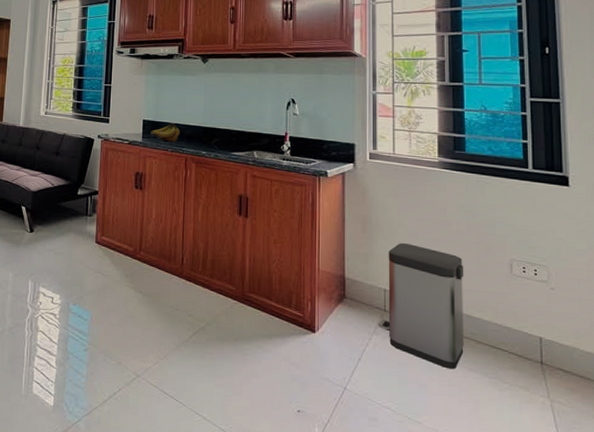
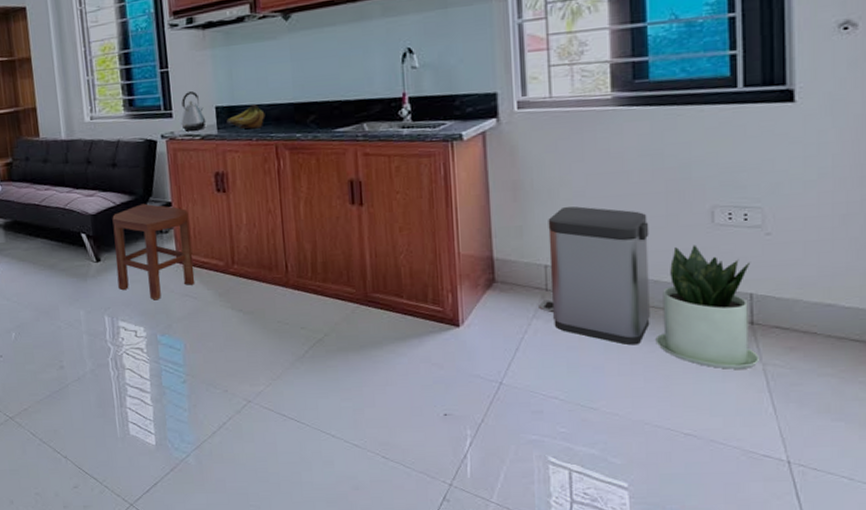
stool: none [44,189,110,273] -> present [112,203,195,301]
kettle: none [115,104,135,136] -> present [181,90,206,131]
planter: none [468,289,549,403] -> present [655,245,761,369]

